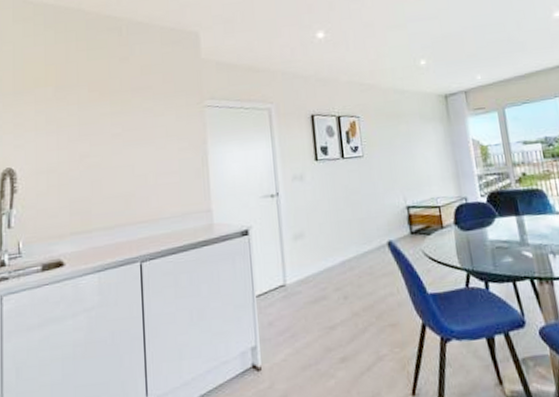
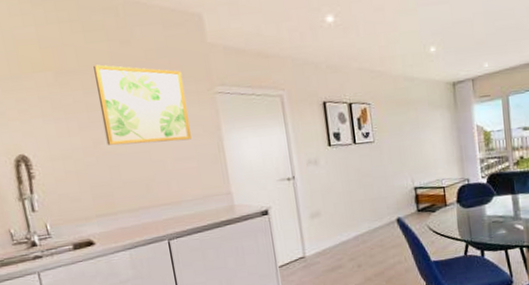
wall art: none [91,80,176,159] -> present [93,64,192,146]

